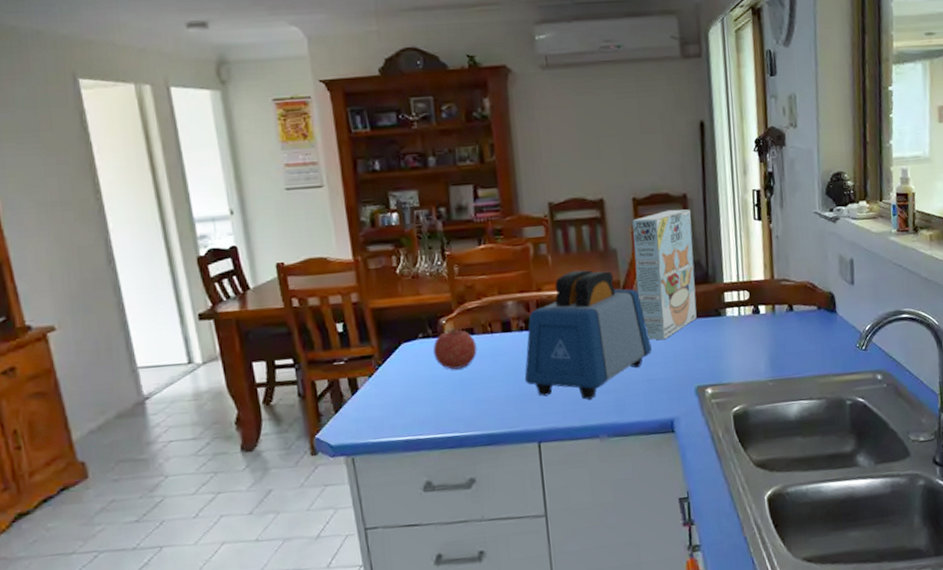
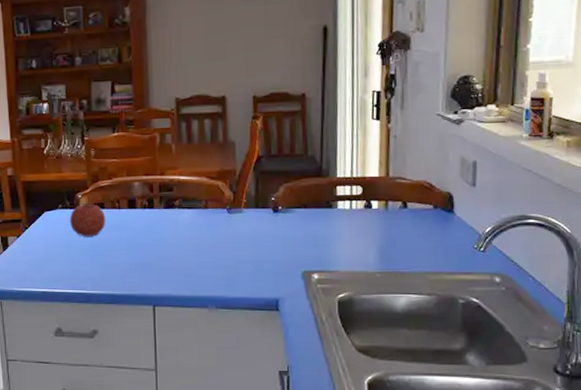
toaster: present [524,269,652,400] -> none [145,158,262,273]
cereal box: present [632,209,697,341] -> none [251,107,309,226]

